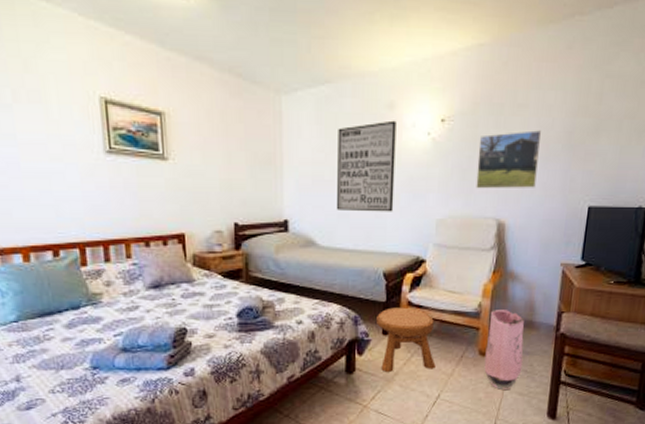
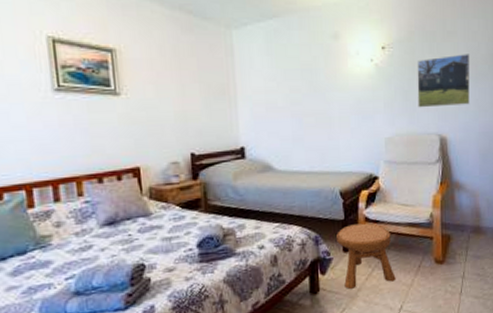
wall art: present [337,120,396,212] -> none [288,49,345,135]
bag: present [484,310,524,391] -> none [440,218,475,296]

